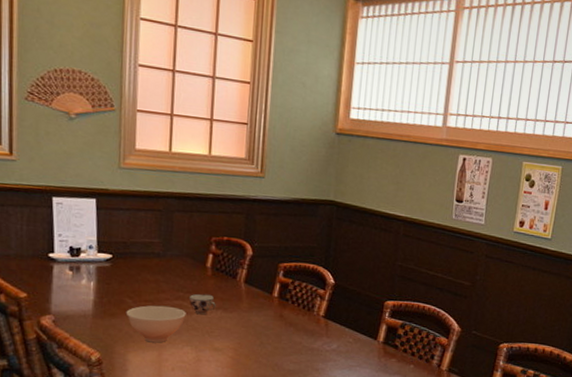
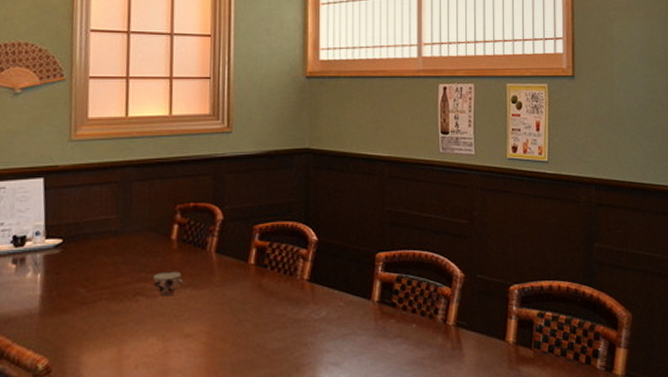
bowl: present [126,305,186,343] -> none [79,291,150,338]

